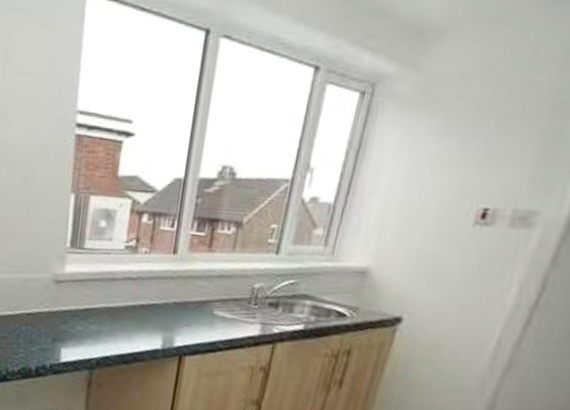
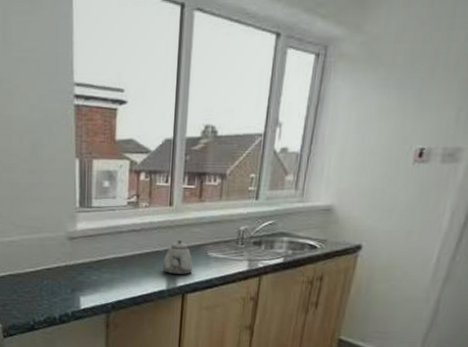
teapot: none [159,294,196,334] -> present [162,240,194,275]

